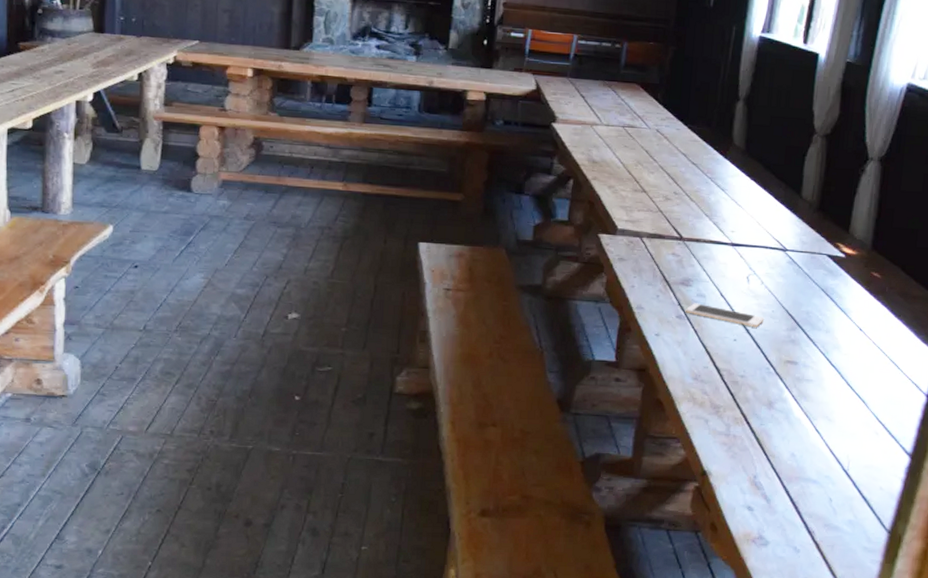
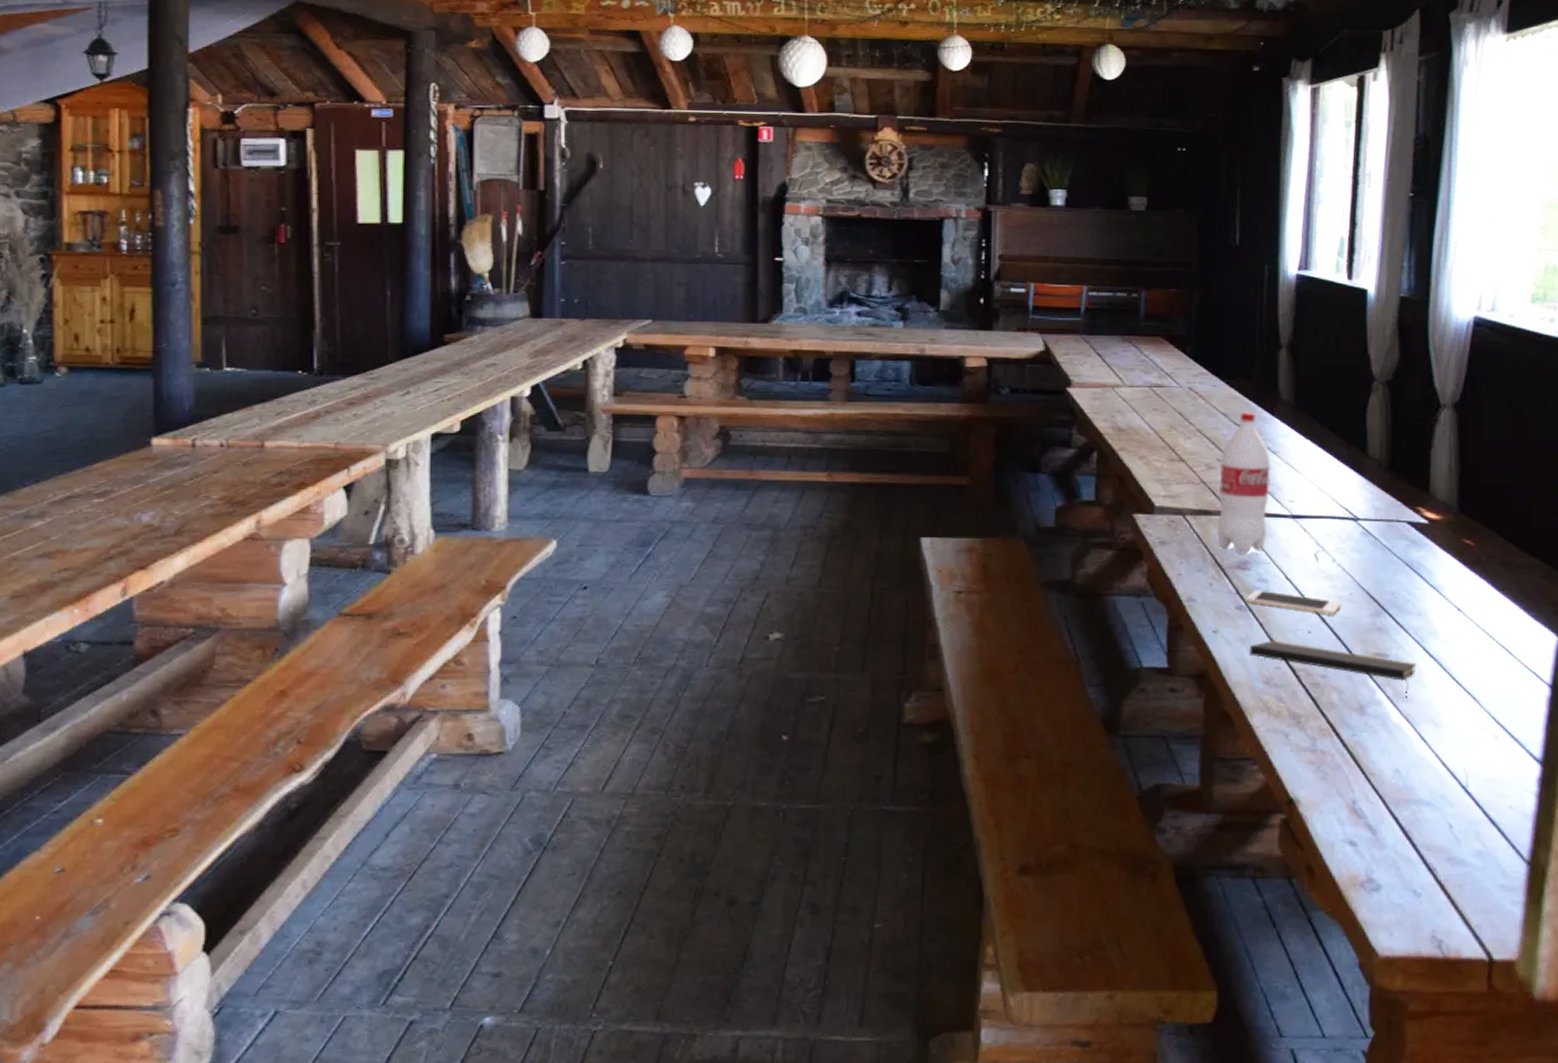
bottle: none [666,153,719,273] -> present [1217,411,1270,554]
notepad: none [684,345,820,401] -> present [1249,641,1417,702]

